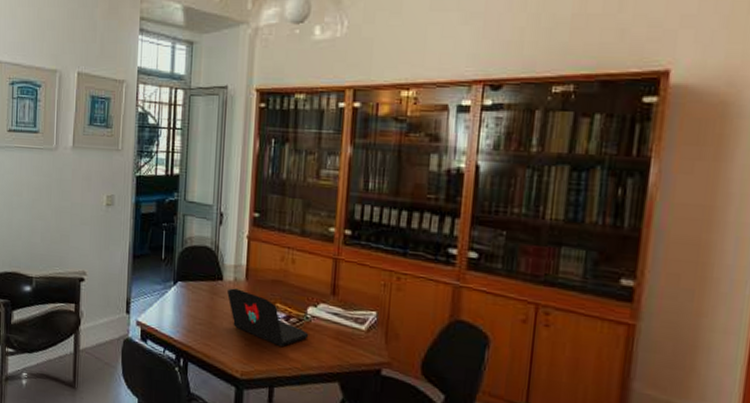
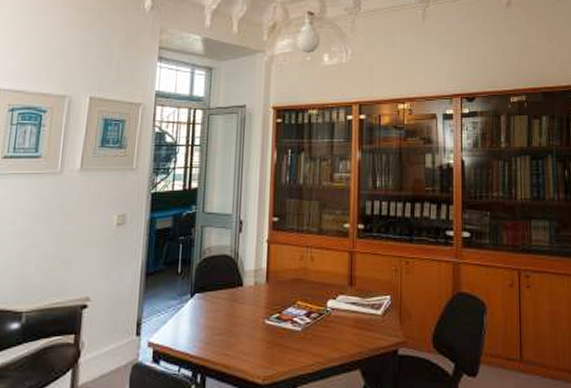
laptop: present [227,288,309,347] -> none [248,292,330,344]

